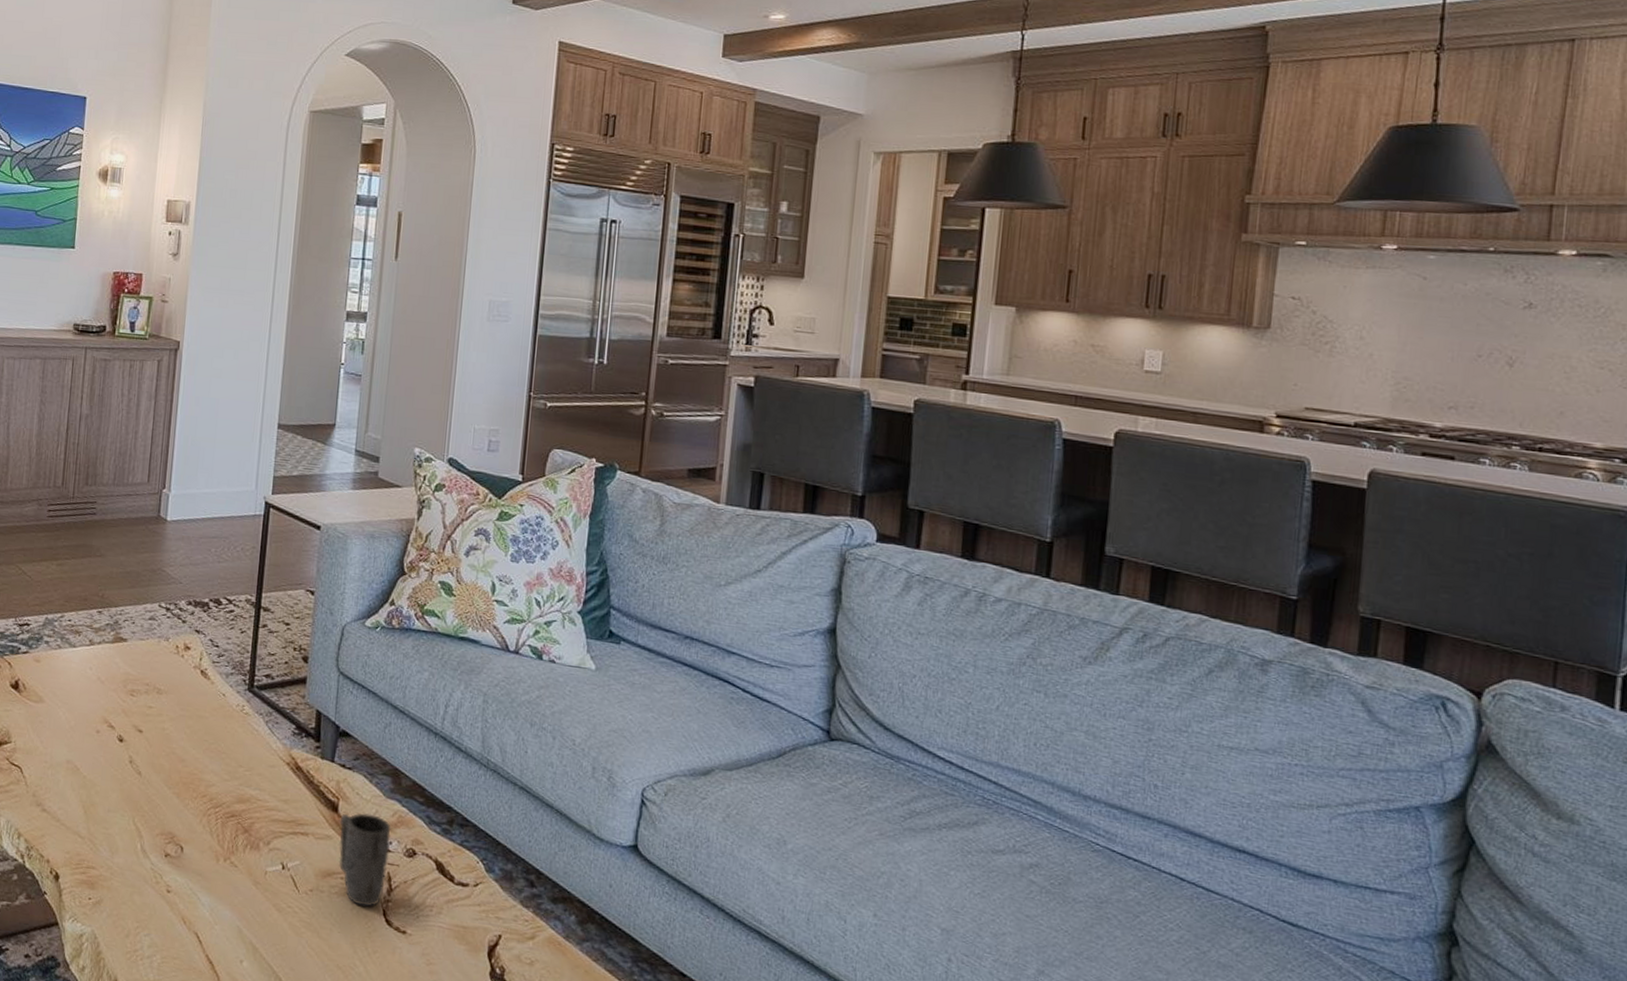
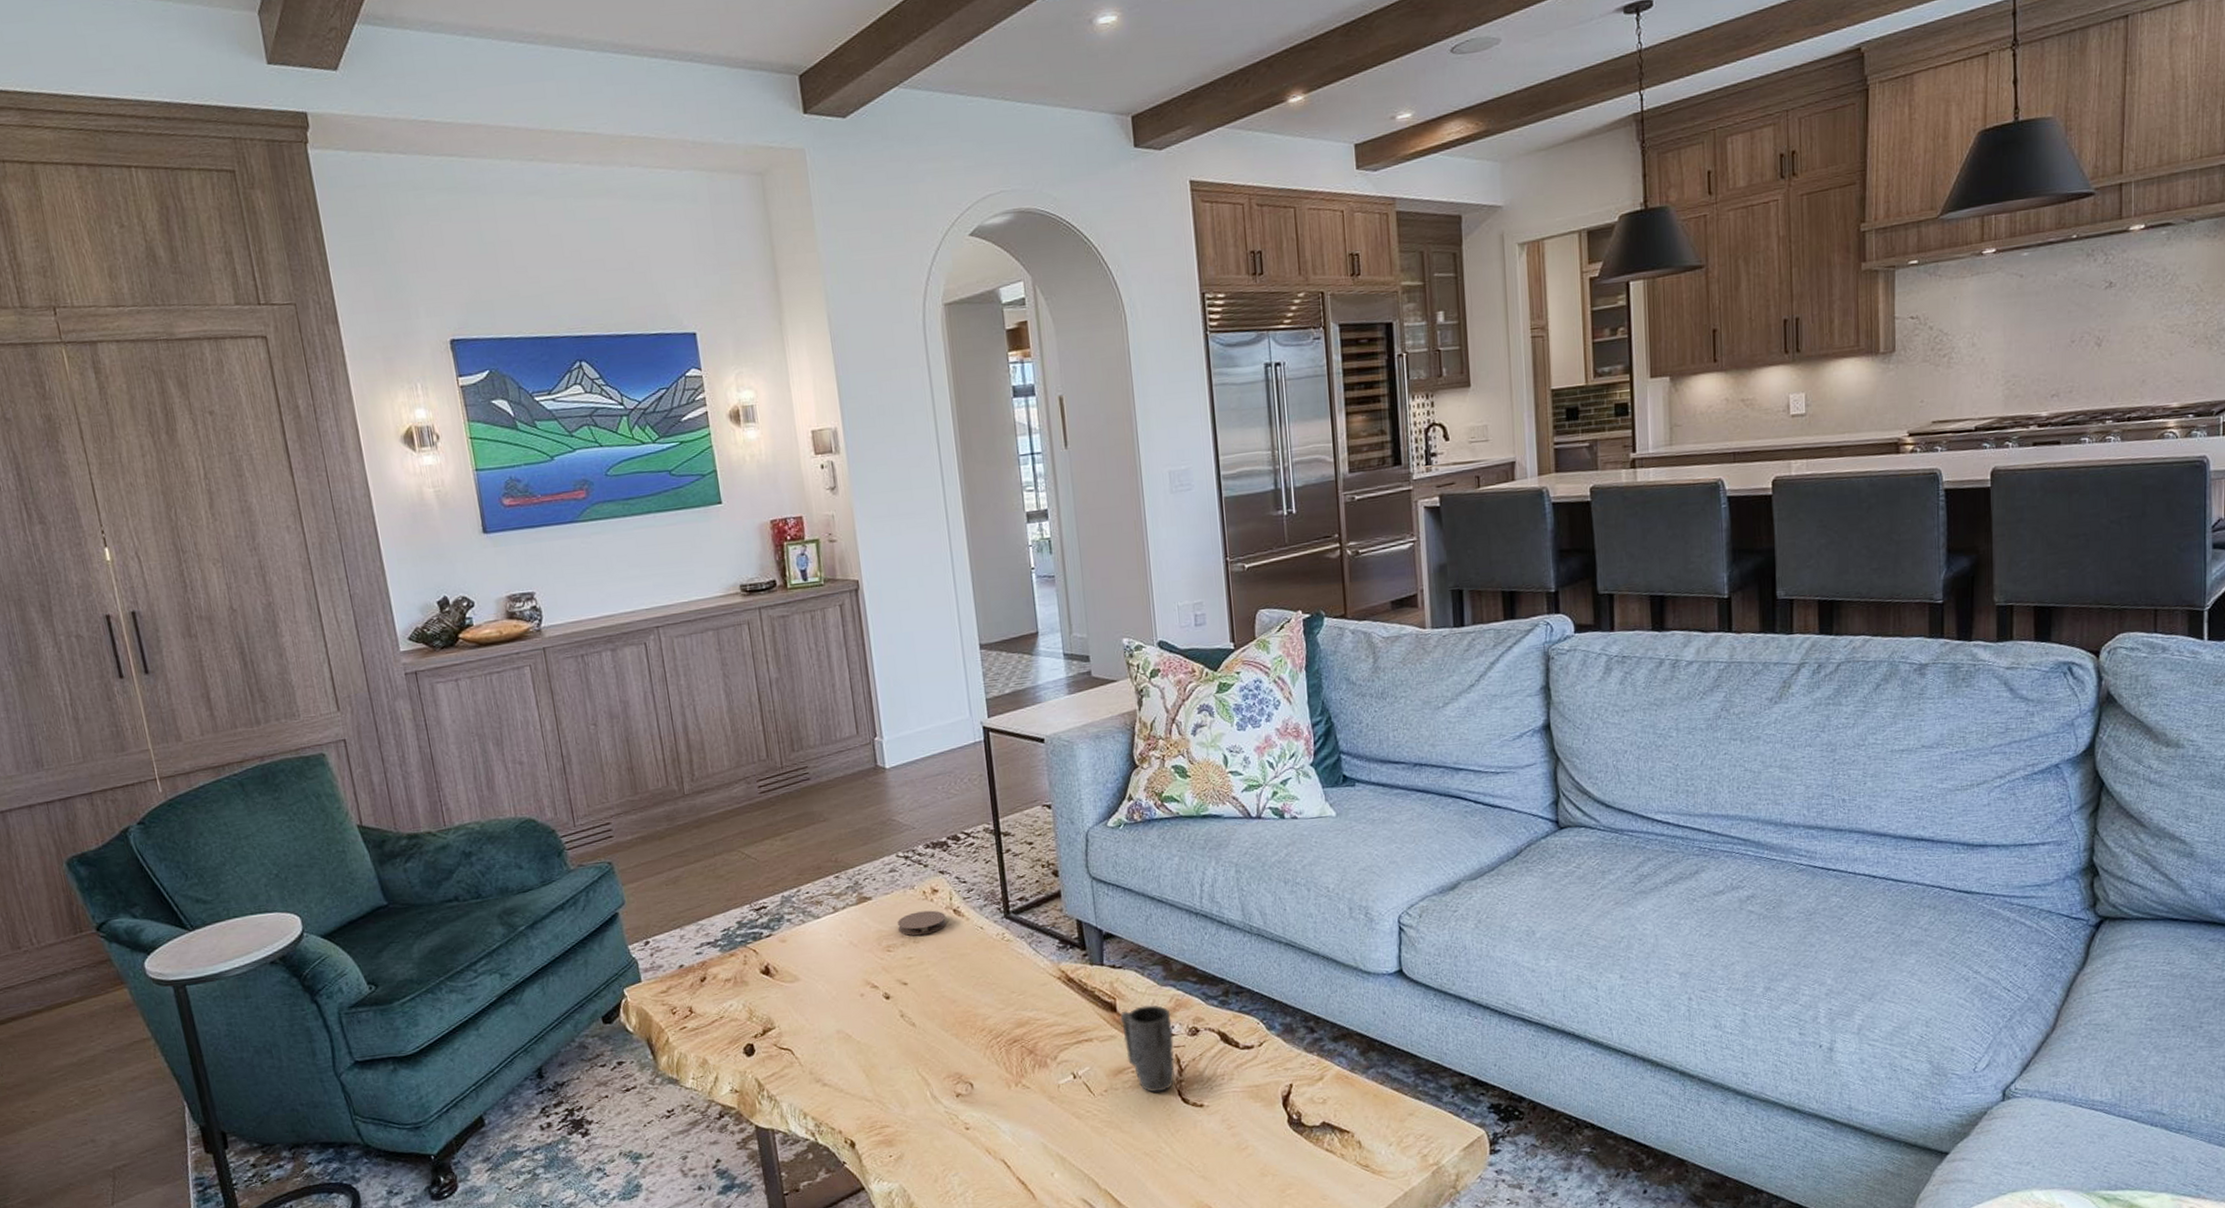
coaster: none [145,663,192,688] -> present [898,910,946,936]

